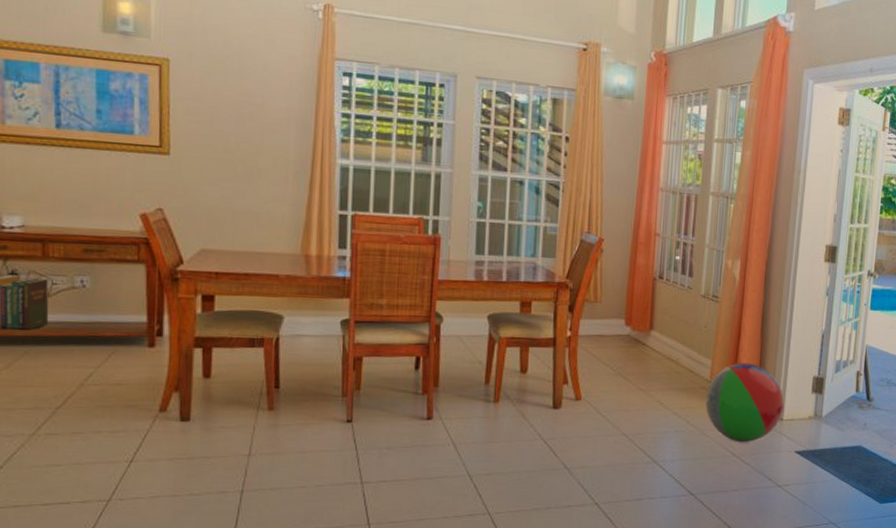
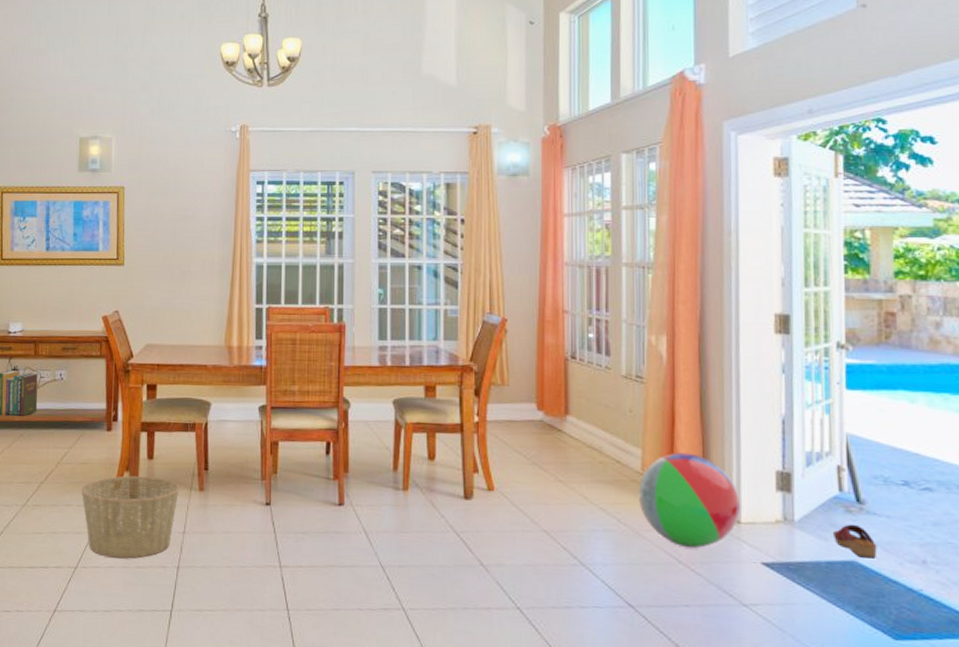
basket: none [113,396,243,487] -> present [81,475,179,559]
sandal: none [847,417,877,443] -> present [832,524,877,559]

